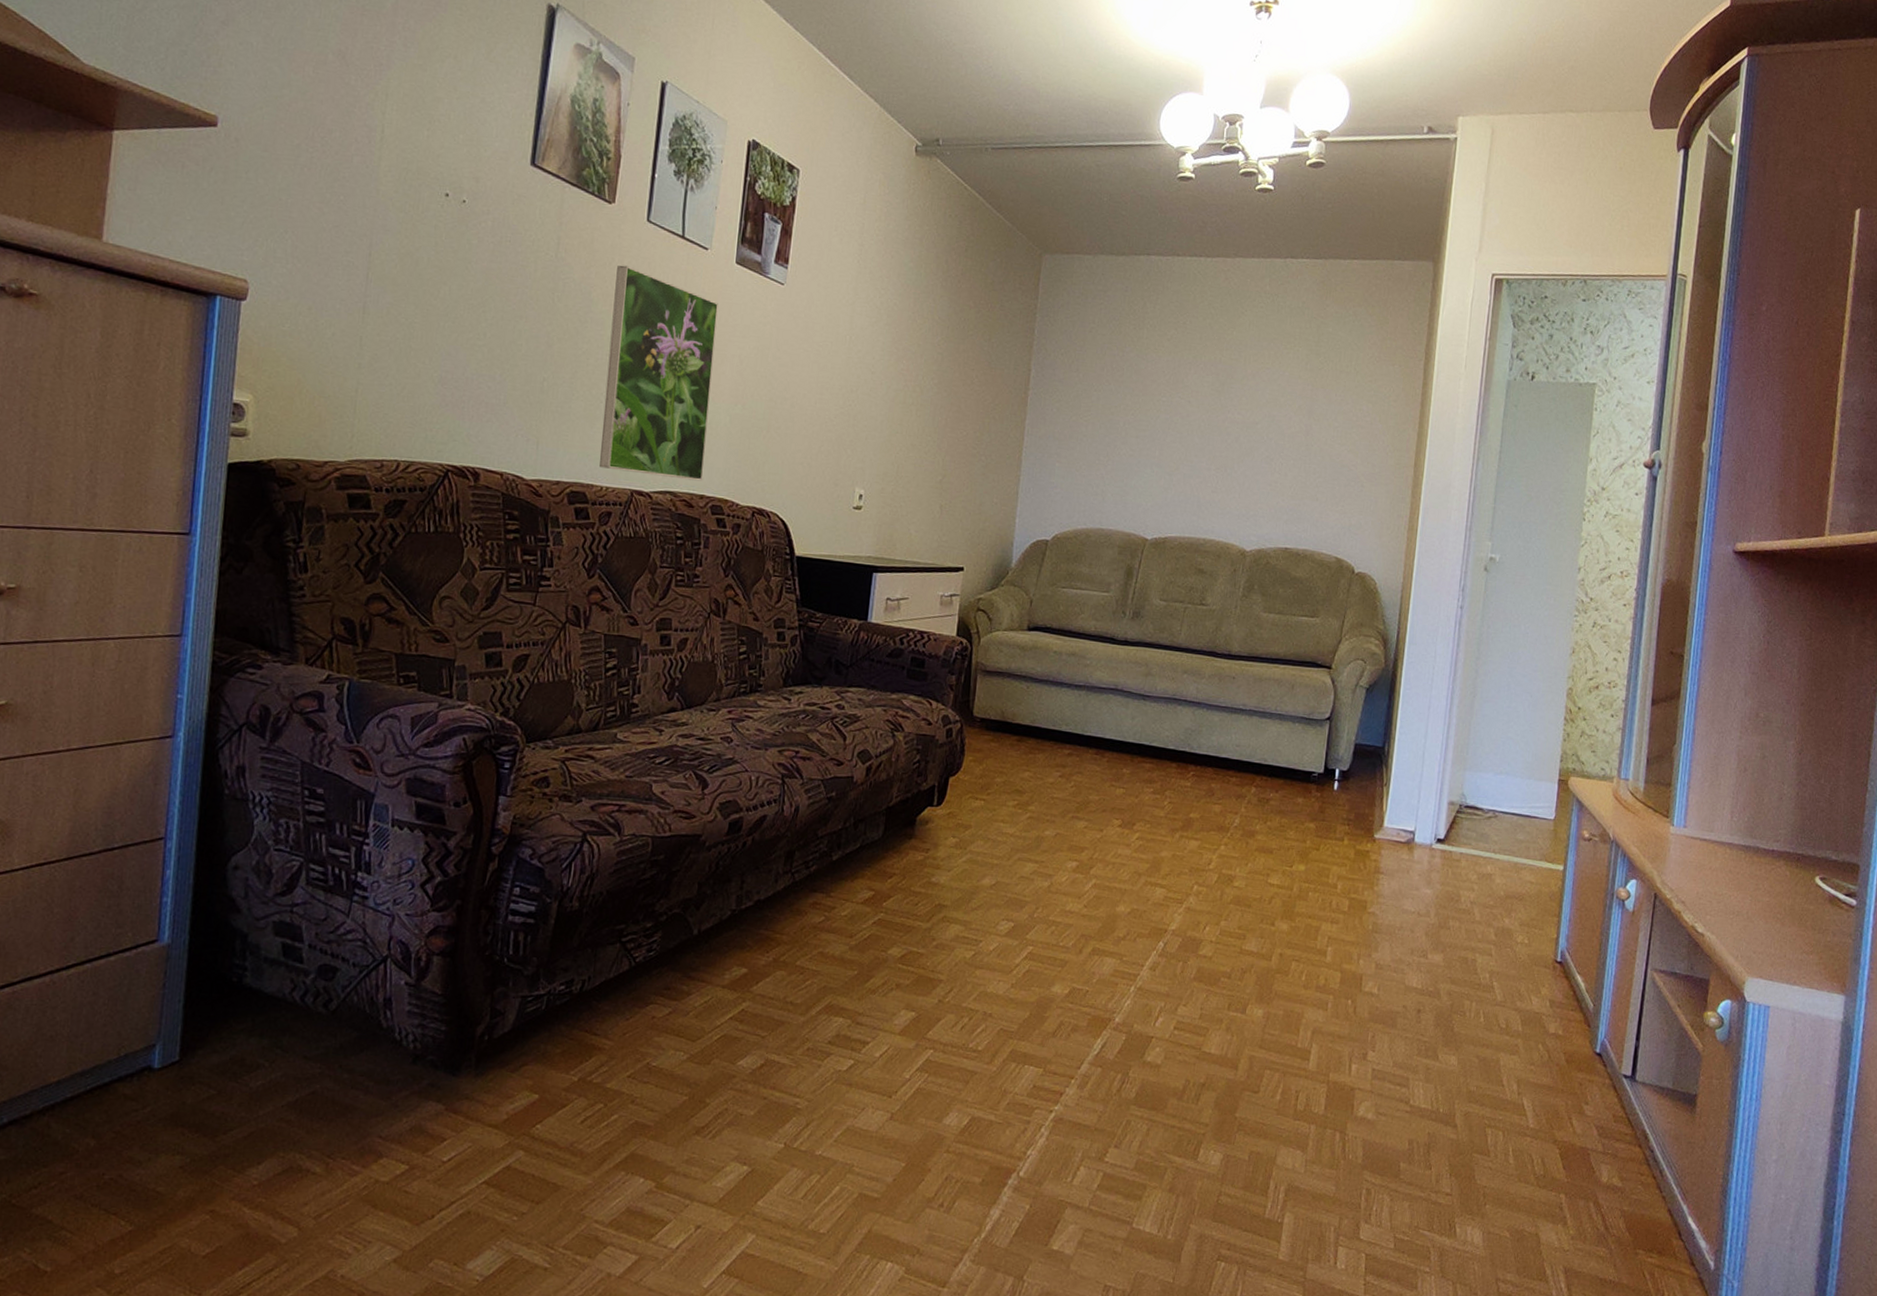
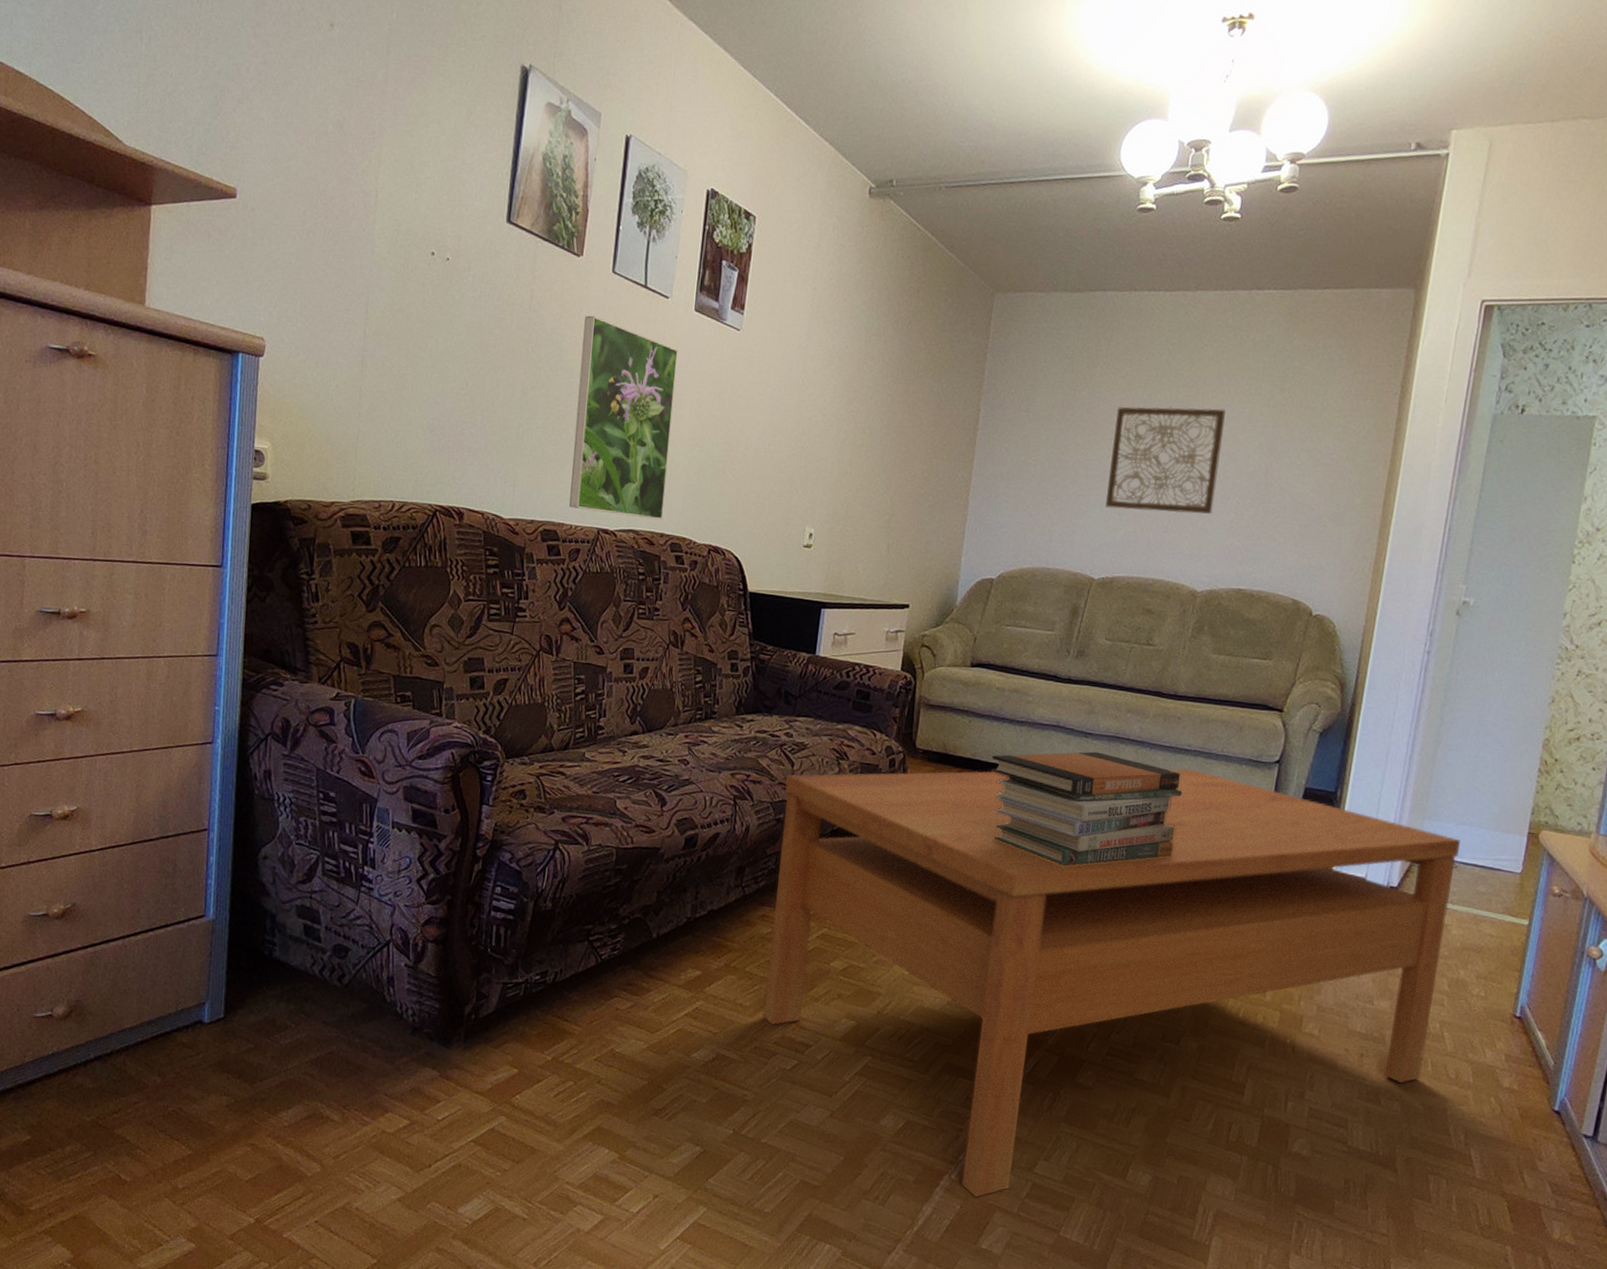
coffee table: none [816,728,1499,1194] -> present [763,768,1460,1197]
book stack: none [1049,714,1240,834] -> present [990,751,1183,867]
wall art: none [1156,368,1267,474] -> present [1105,406,1226,514]

